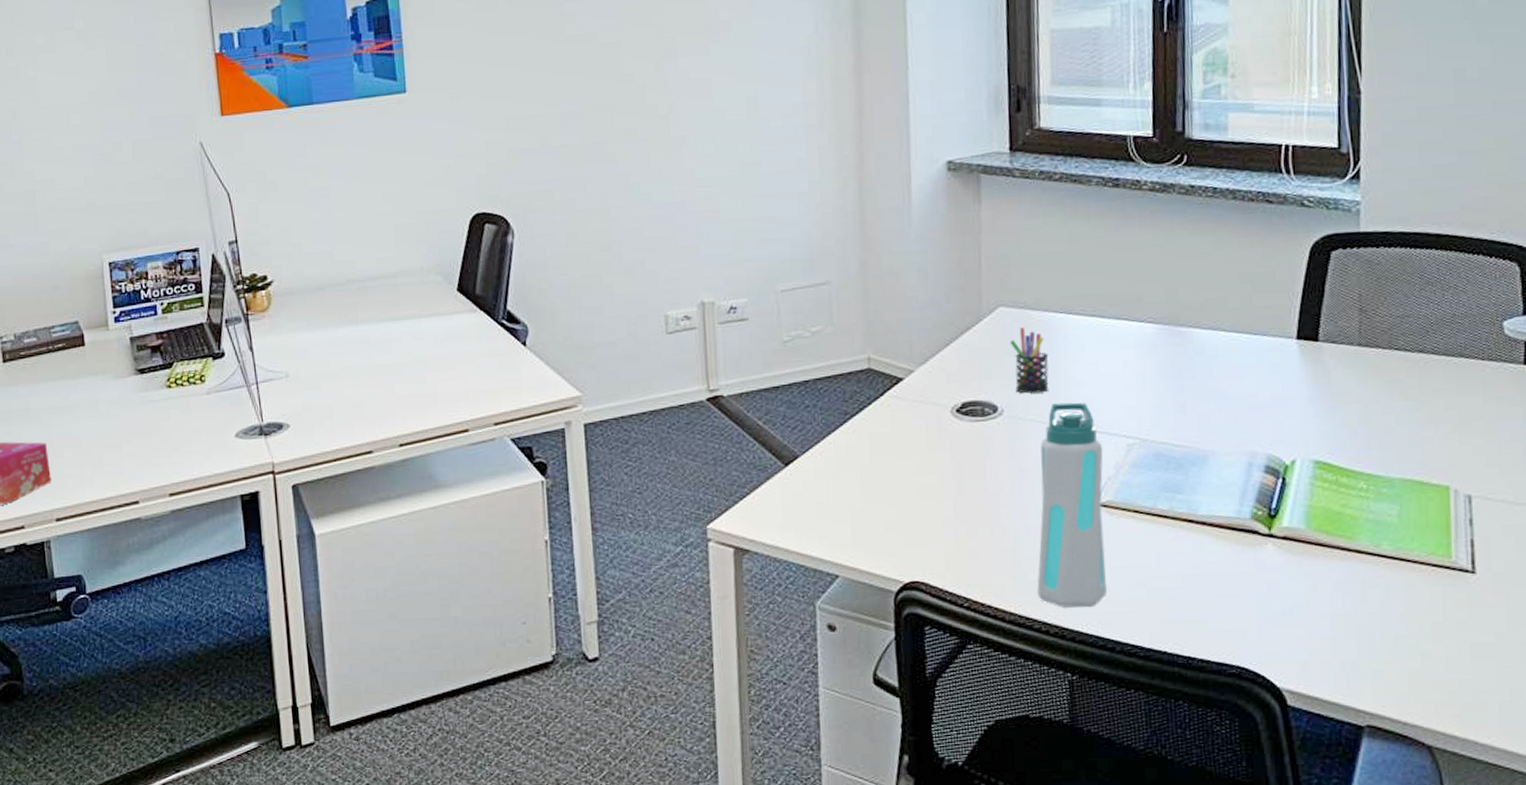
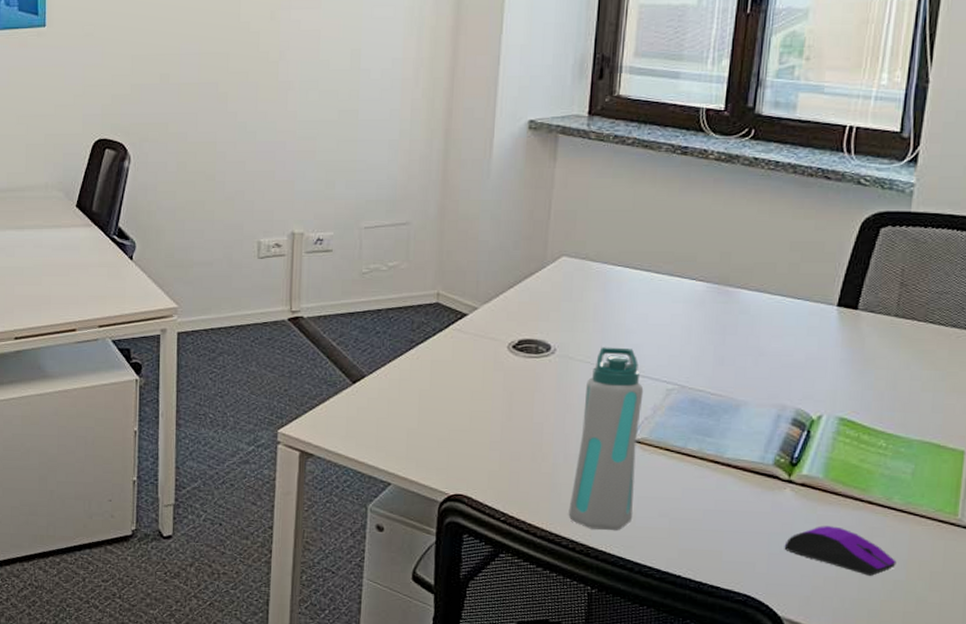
pen holder: present [1010,327,1049,394] -> none [569,276,603,337]
computer mouse: none [1273,581,1395,633] -> present [784,526,897,576]

